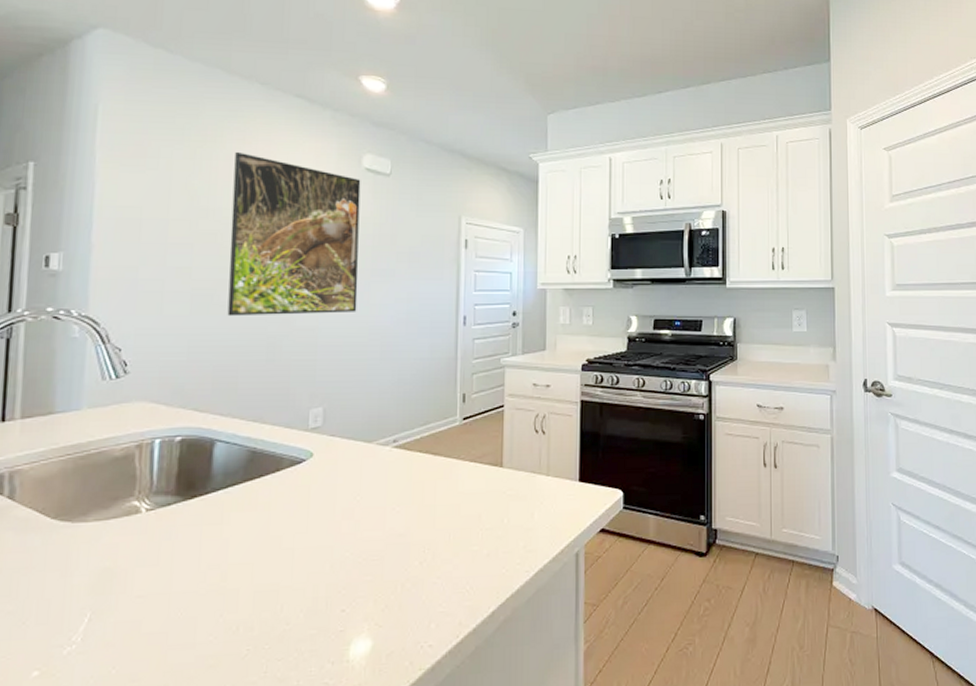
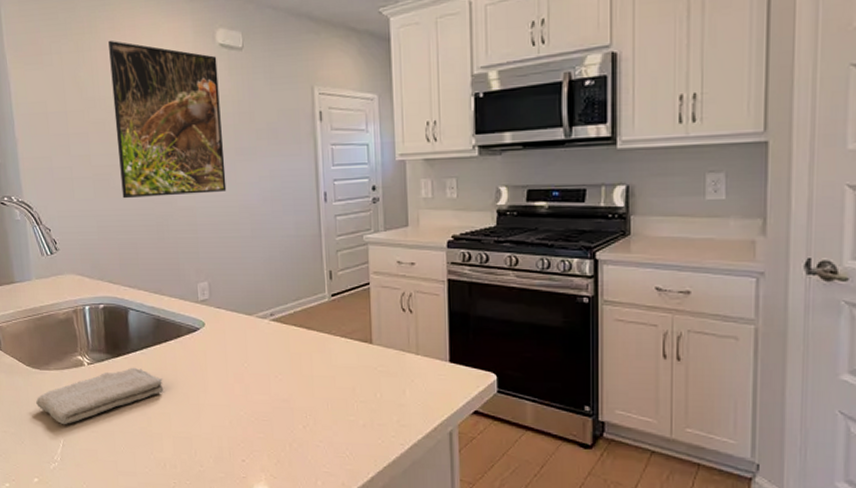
washcloth: none [57,510,250,591] -> present [36,367,164,424]

